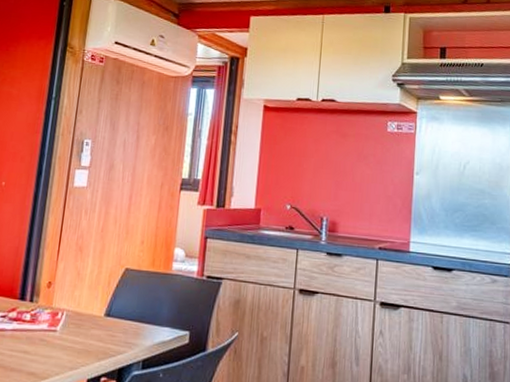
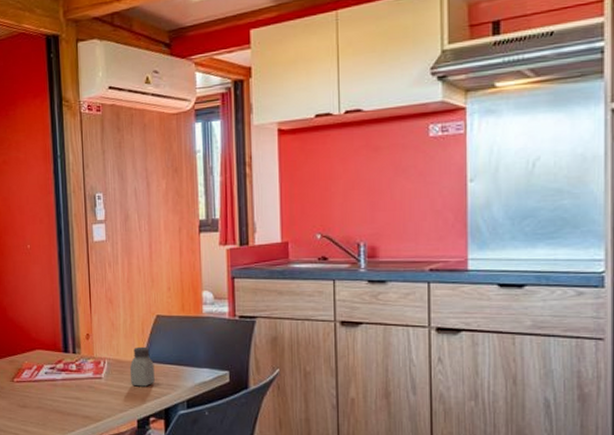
saltshaker: none [87,299,115,343] -> present [130,346,155,387]

